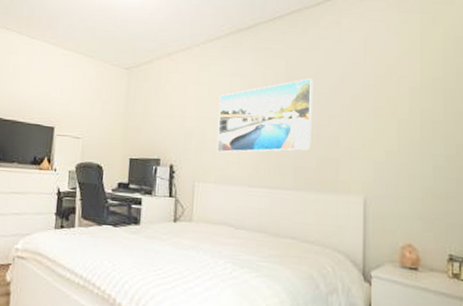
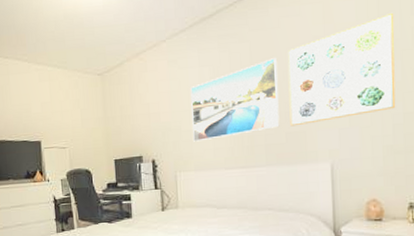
wall art: none [322,51,438,152] -> present [288,12,396,127]

